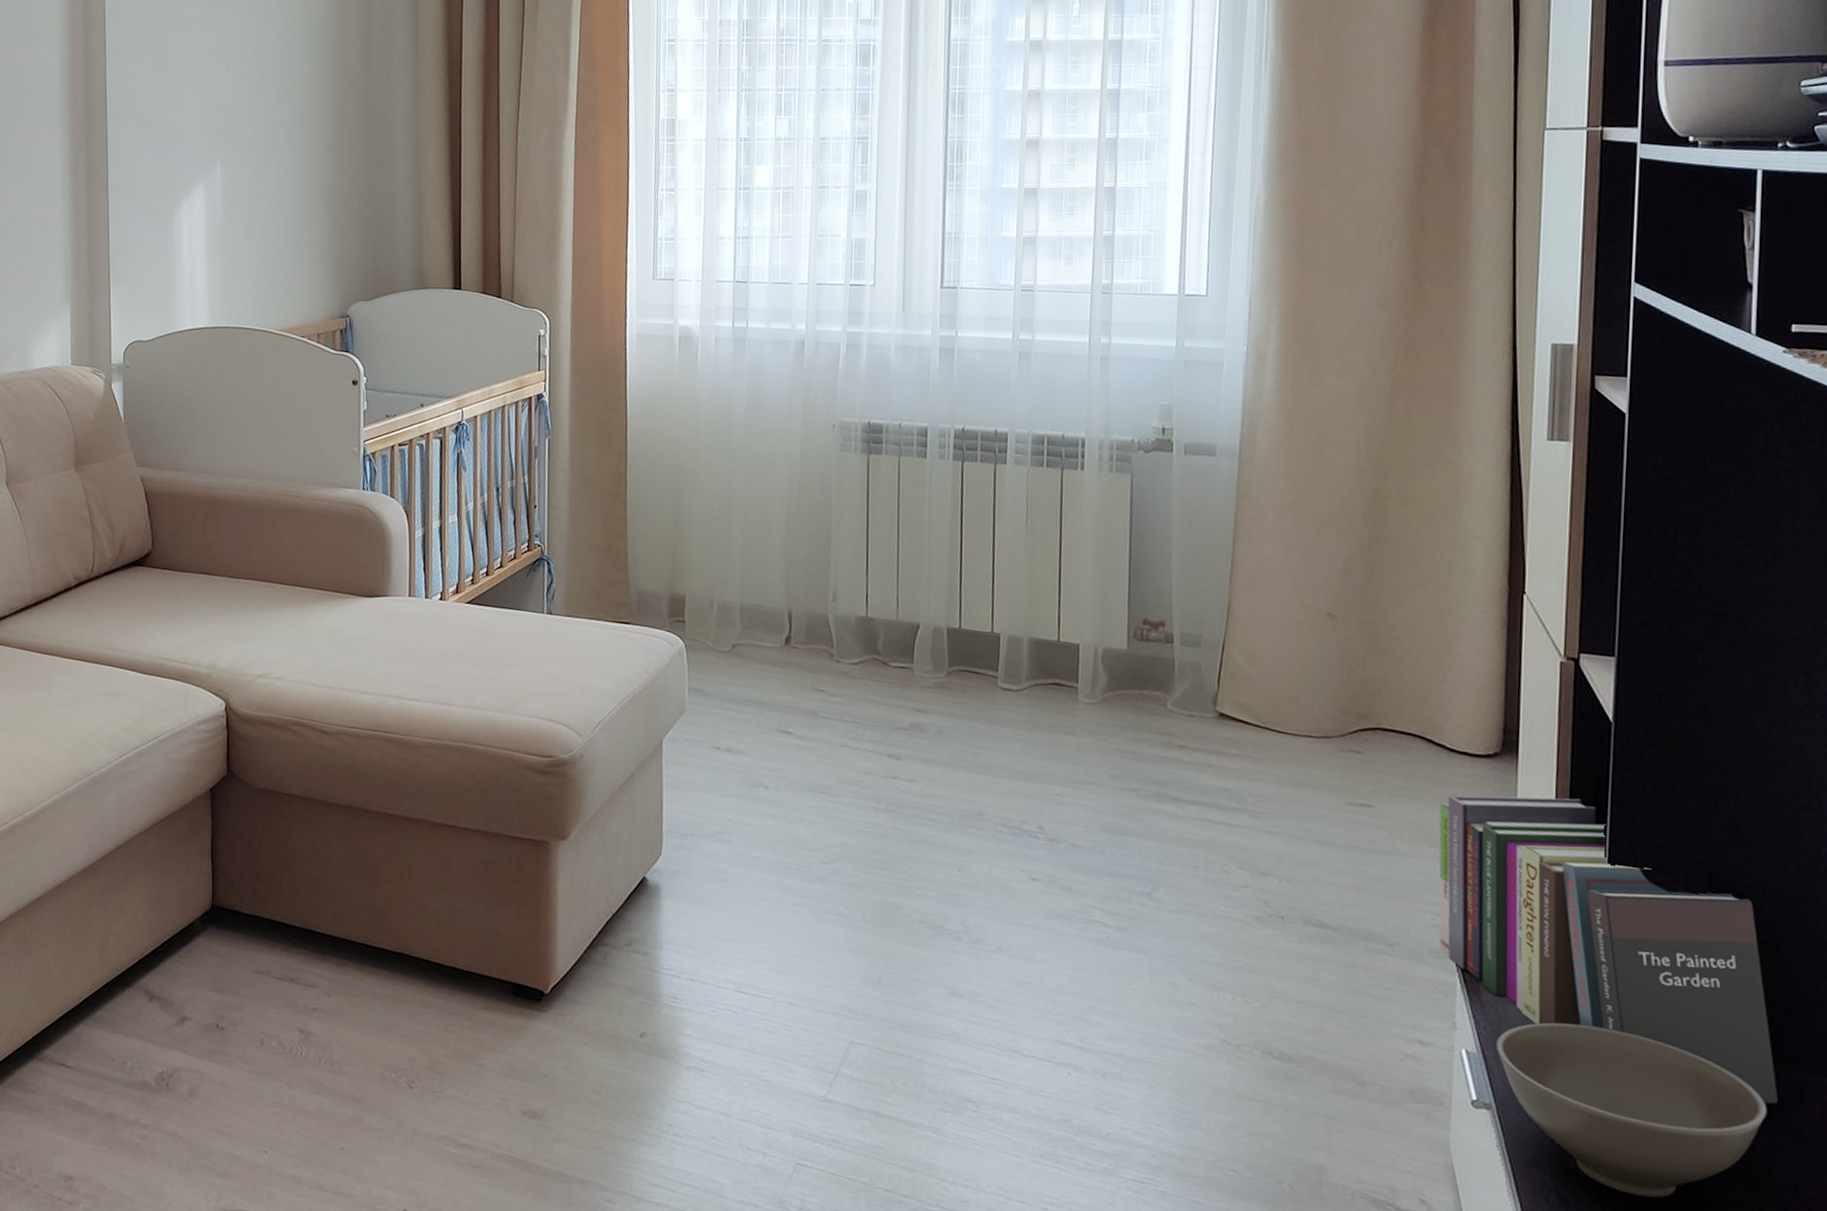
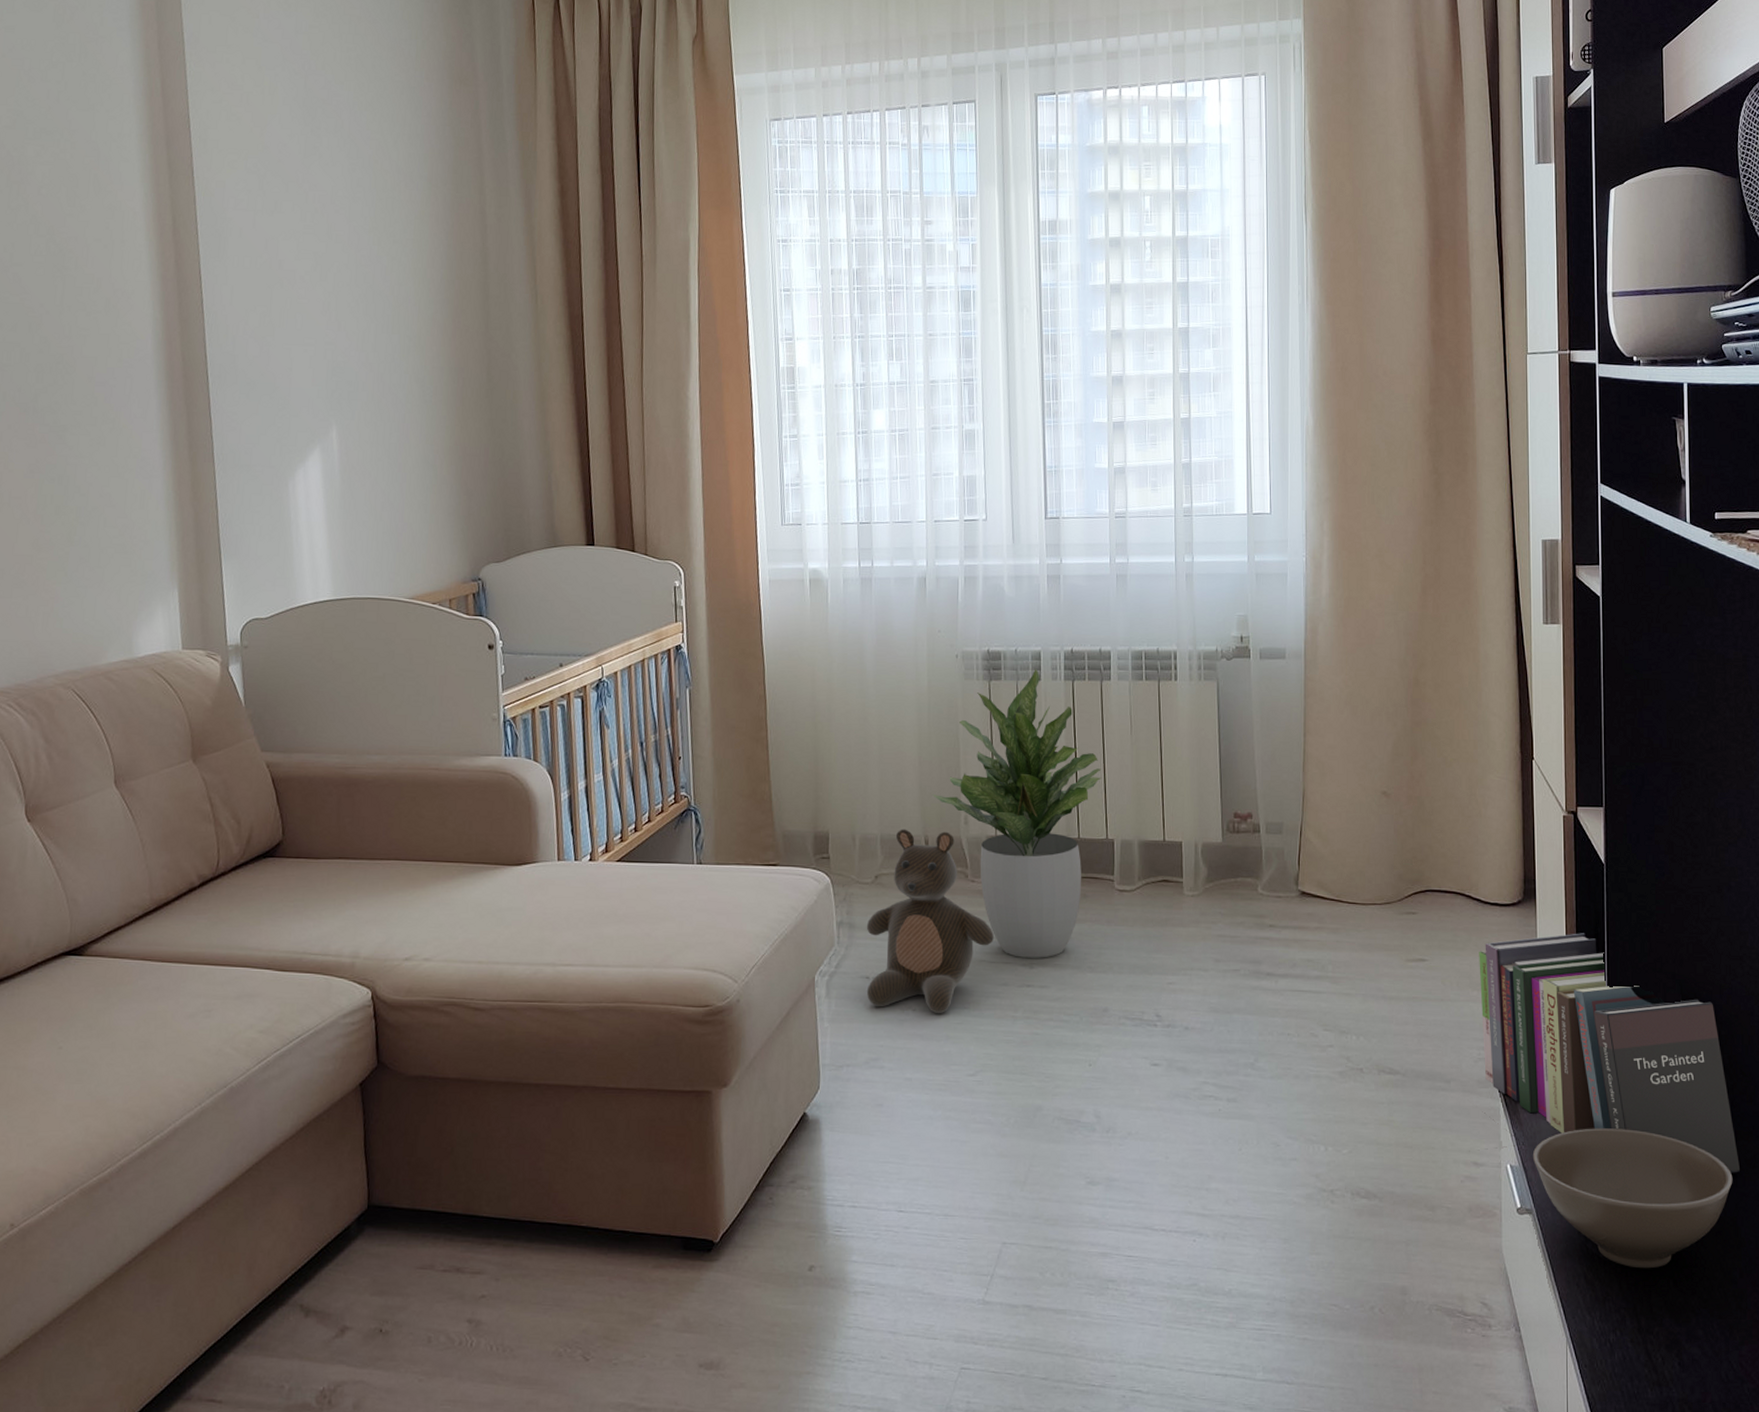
stuffed bear: none [716,599,859,795] -> present [866,829,994,1013]
potted plant: none [798,446,990,751] -> present [931,669,1102,958]

